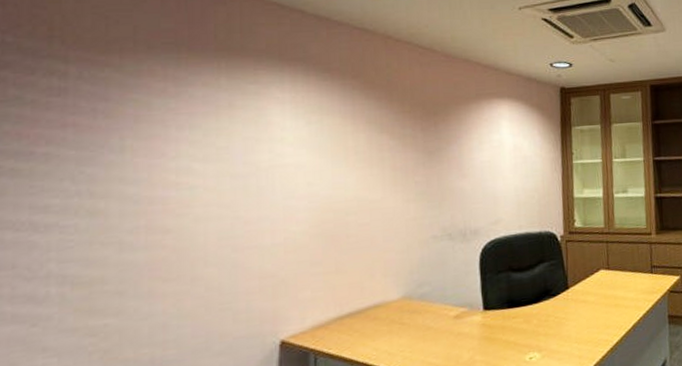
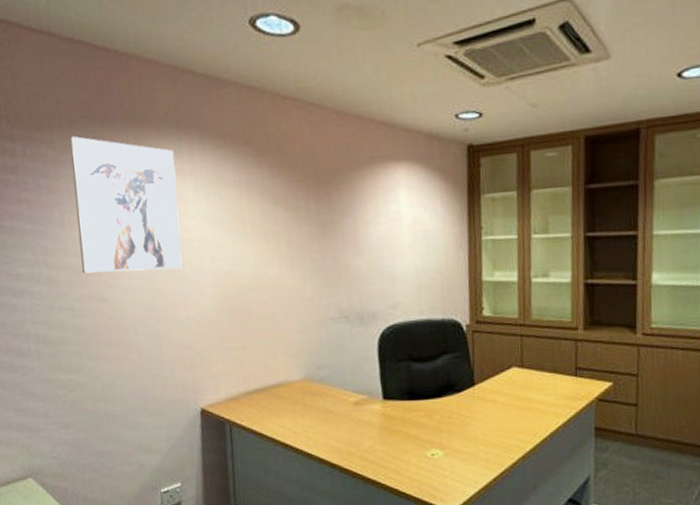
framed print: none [140,61,274,203] -> present [70,136,183,274]

